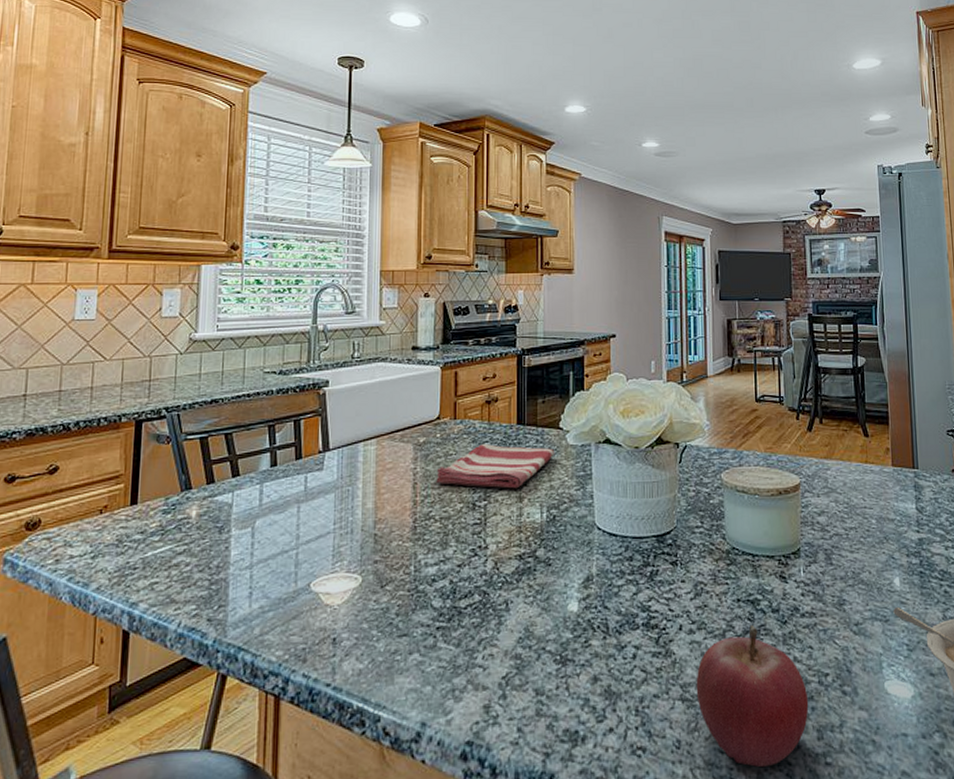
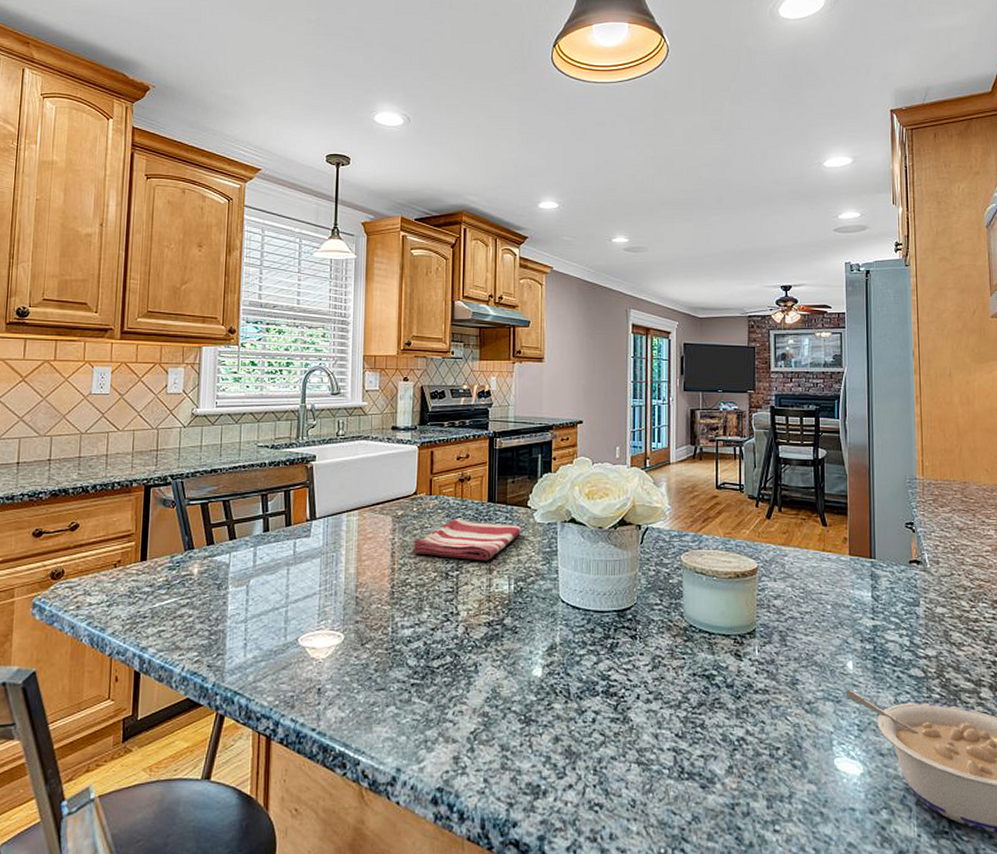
fruit: present [696,626,809,768] -> none [651,699,760,830]

